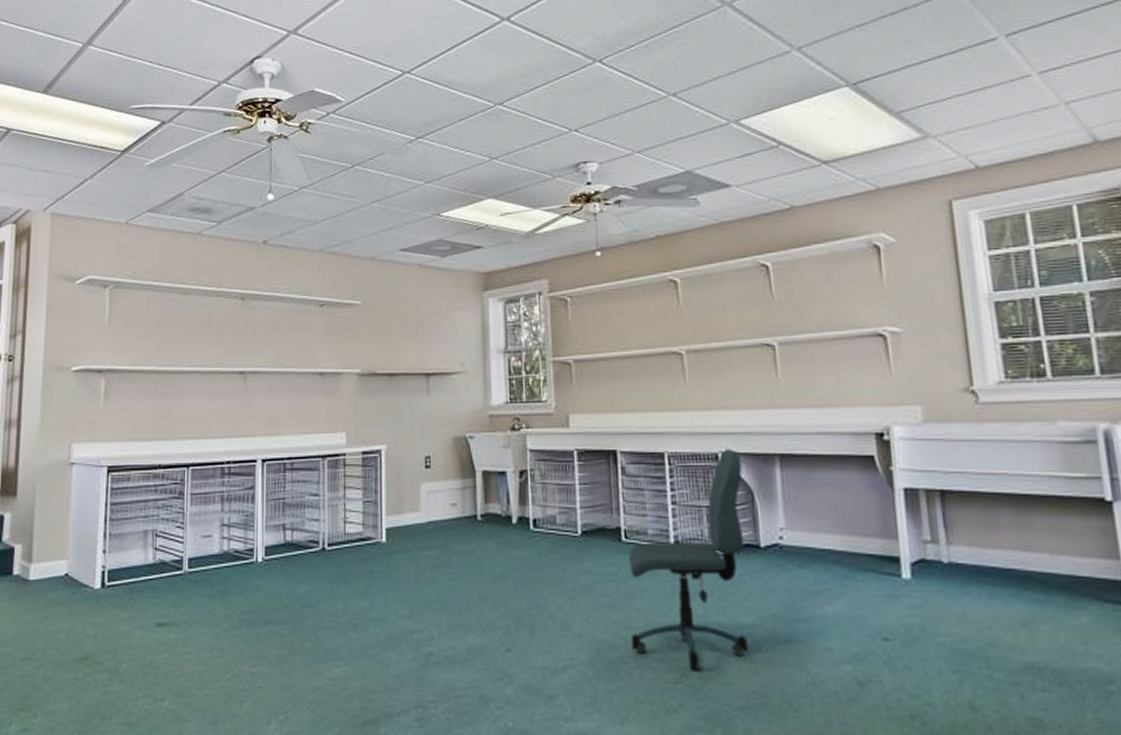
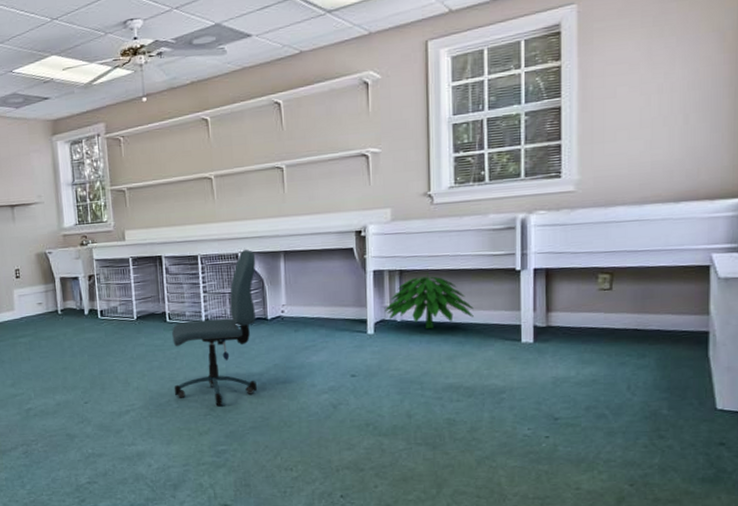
indoor plant: none [923,496,1053,578] -> present [384,273,474,329]

